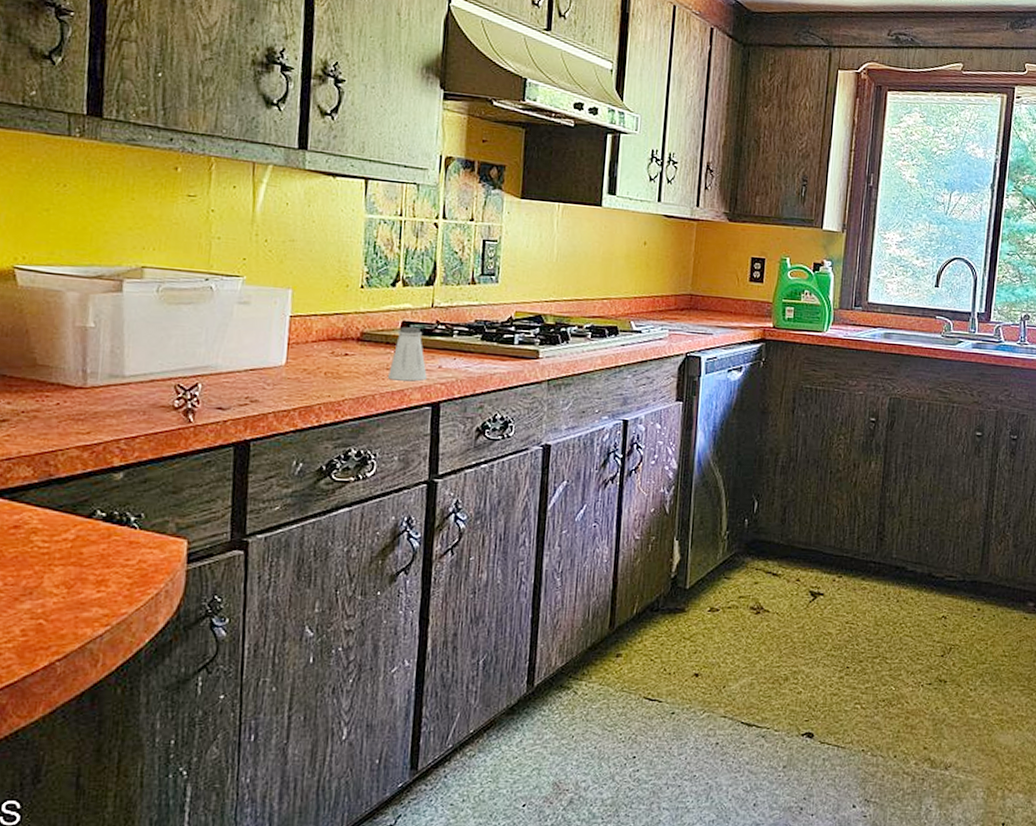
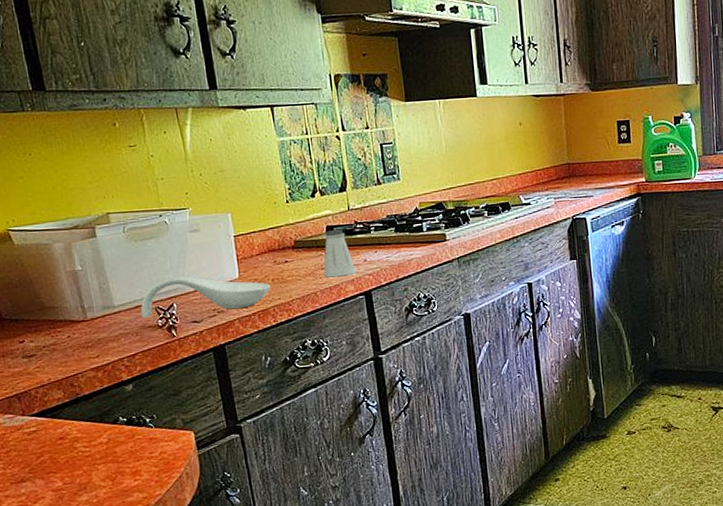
spoon rest: none [155,351,321,401] -> present [140,275,271,318]

